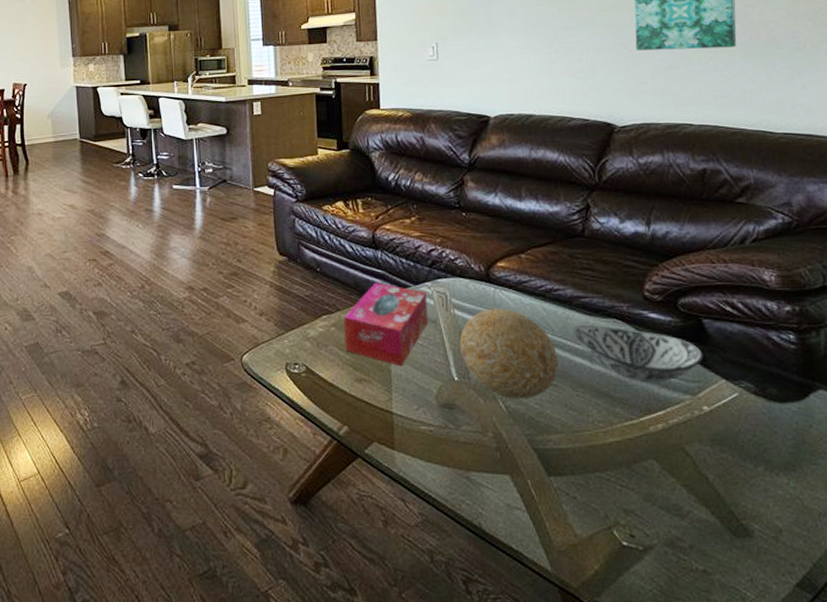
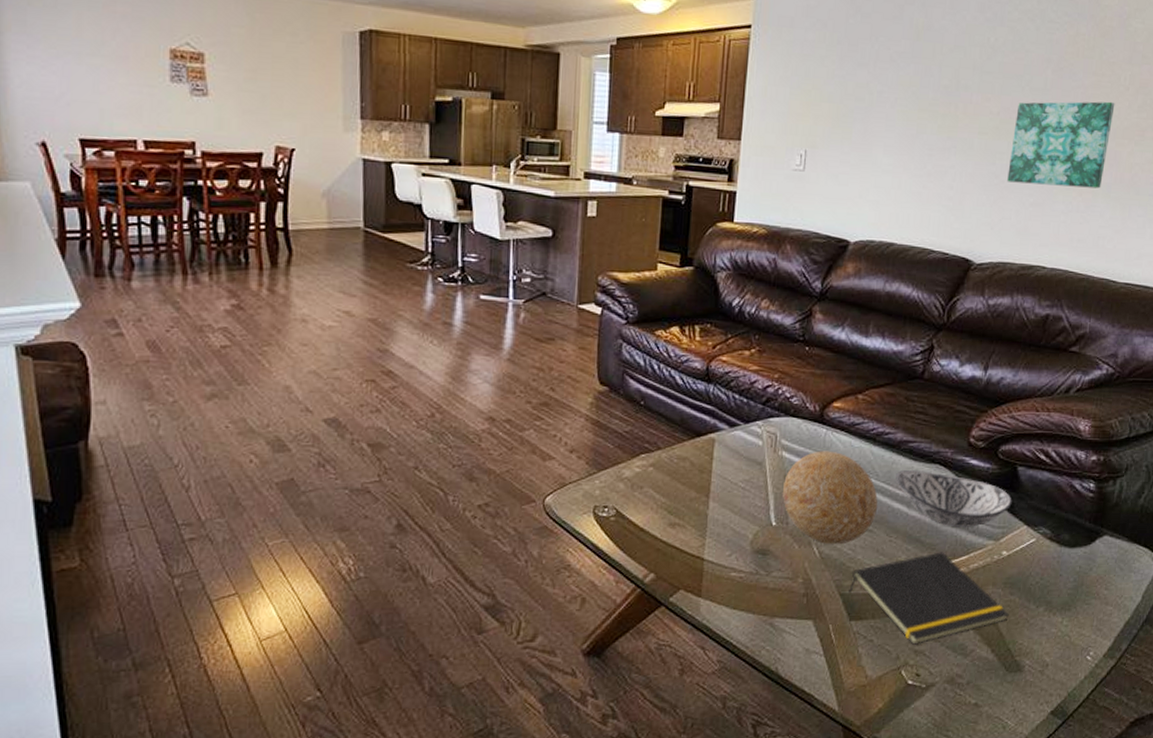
tissue box: present [343,282,428,367] -> none [661,419,756,511]
notepad: none [542,407,724,503] -> present [849,552,1009,645]

